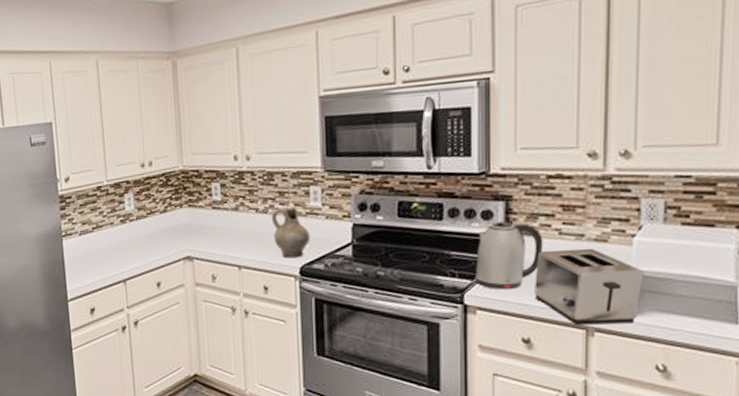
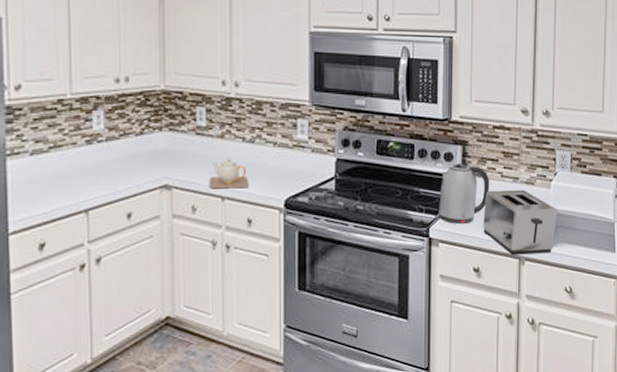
teapot: none [227,228,264,259] -> present [210,157,249,189]
ceramic jug: present [271,207,311,258] -> none [258,138,297,190]

